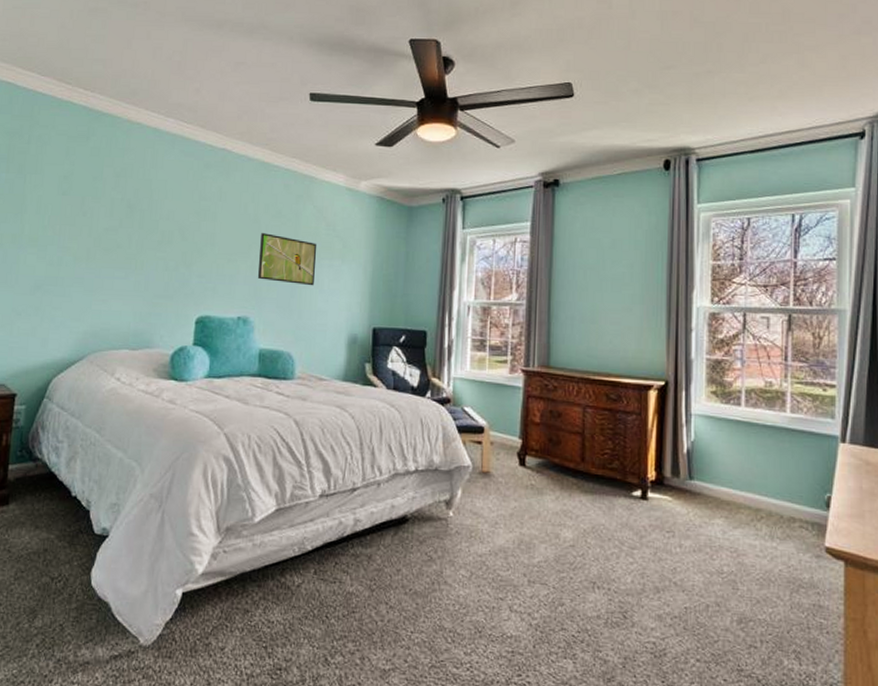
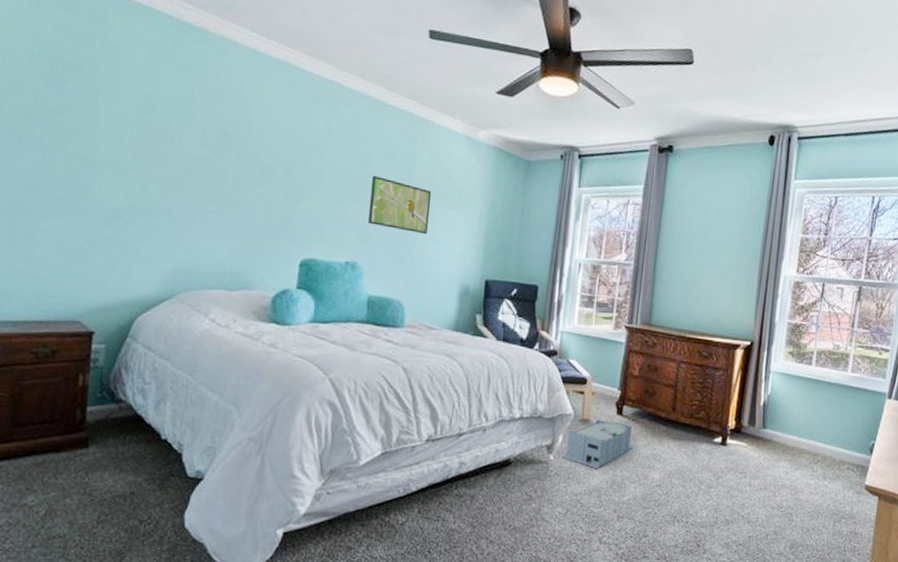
storage bin: none [463,471,540,526] -> present [562,419,633,468]

